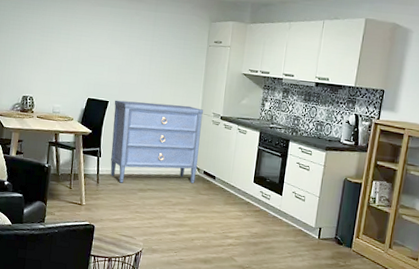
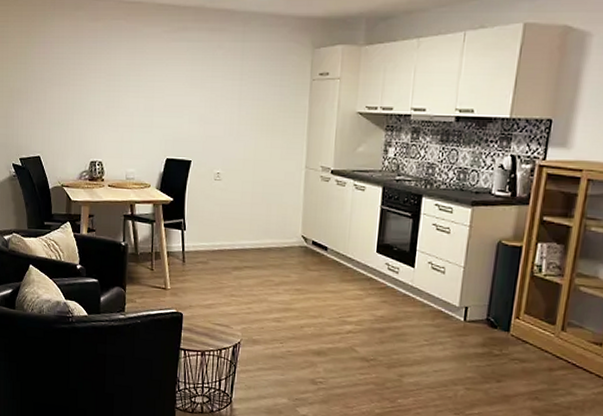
dresser: present [110,100,204,183] -> none [197,158,310,261]

